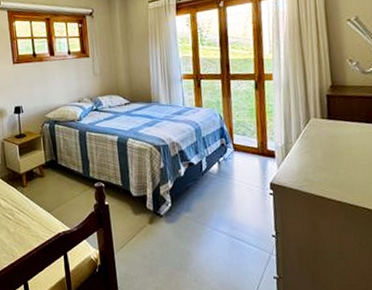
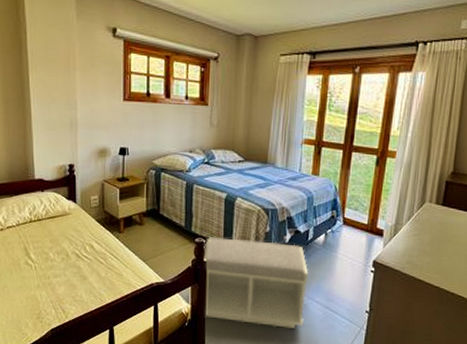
bench: none [103,176,213,263] -> present [203,237,309,329]

